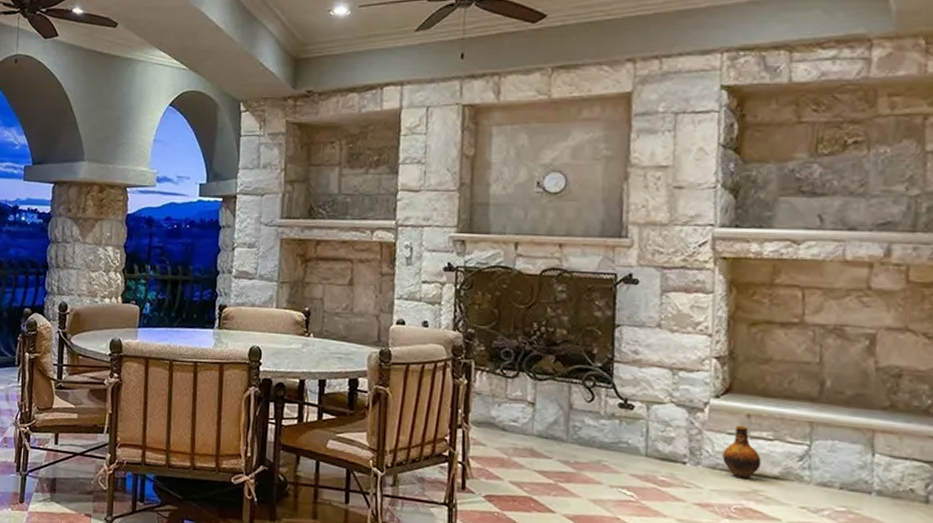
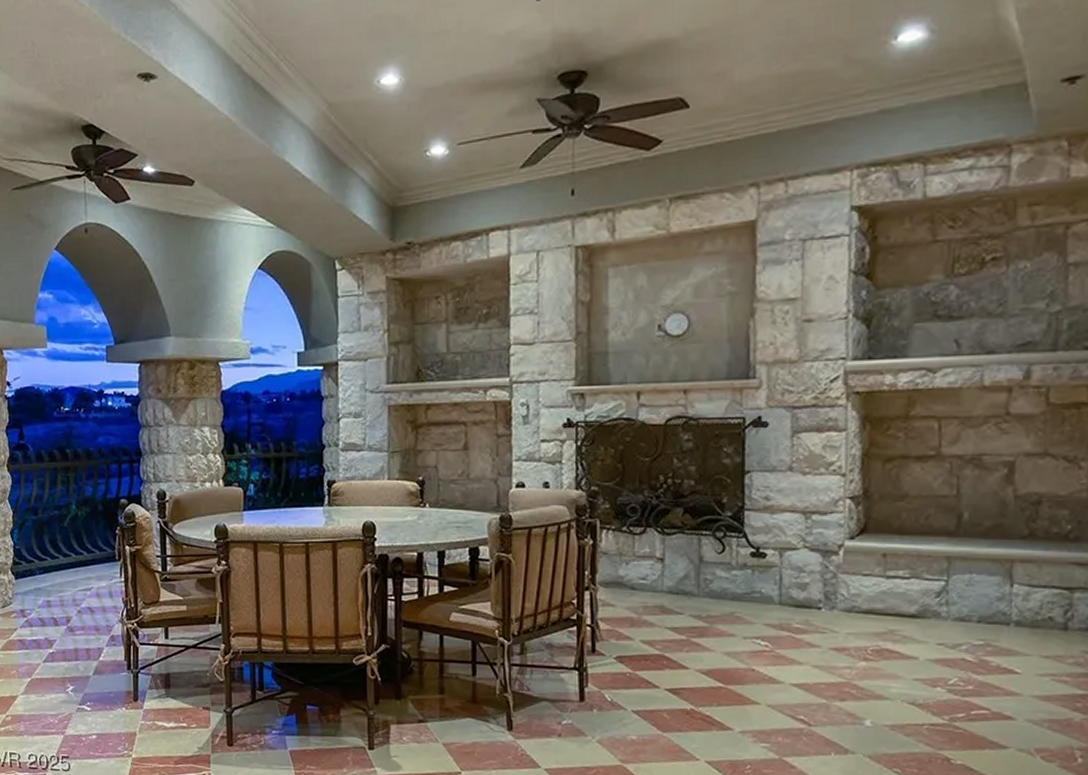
ceramic jug: present [722,425,761,480] -> none [858,566,898,620]

